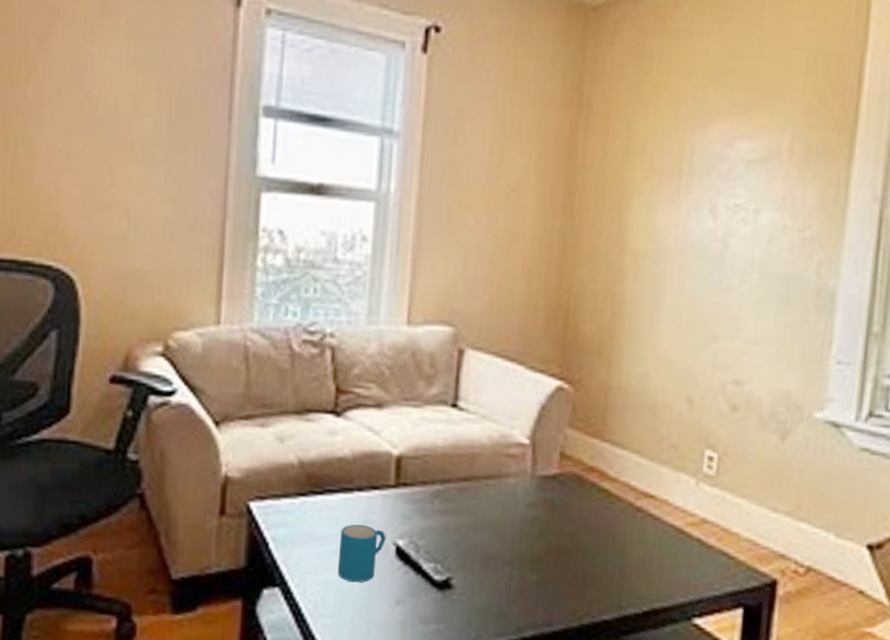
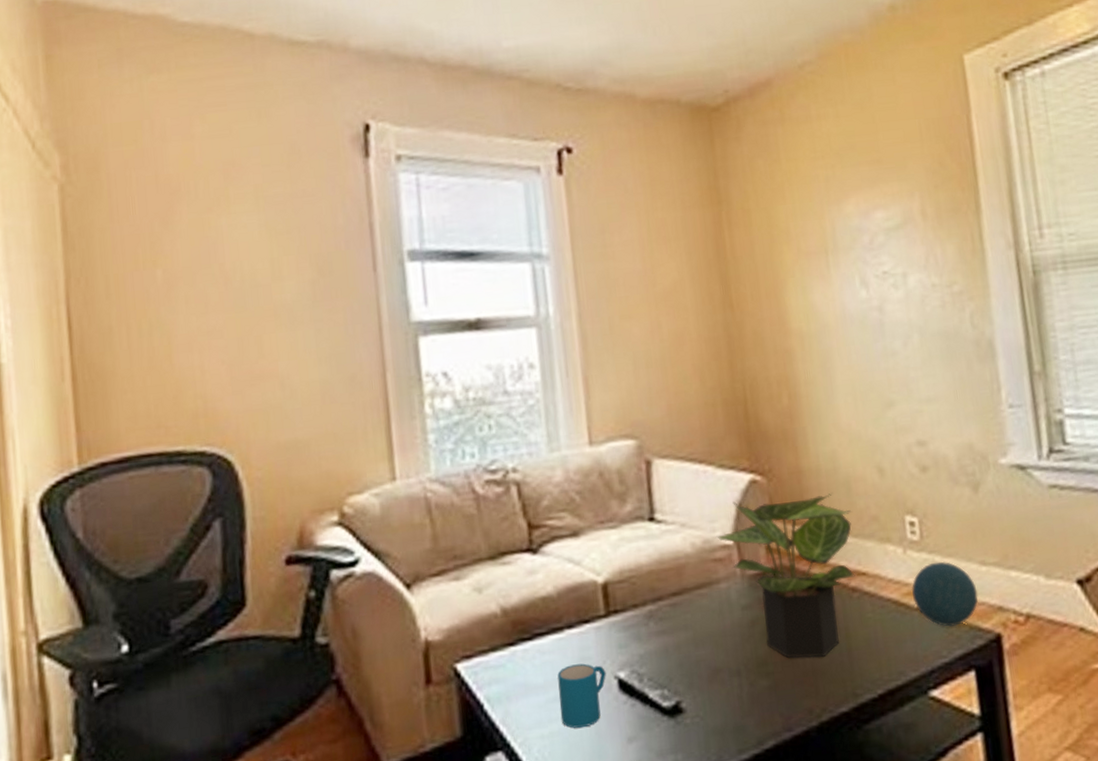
potted plant: none [513,404,653,566] -> present [715,493,856,658]
decorative orb: none [696,499,763,563] -> present [911,561,978,627]

